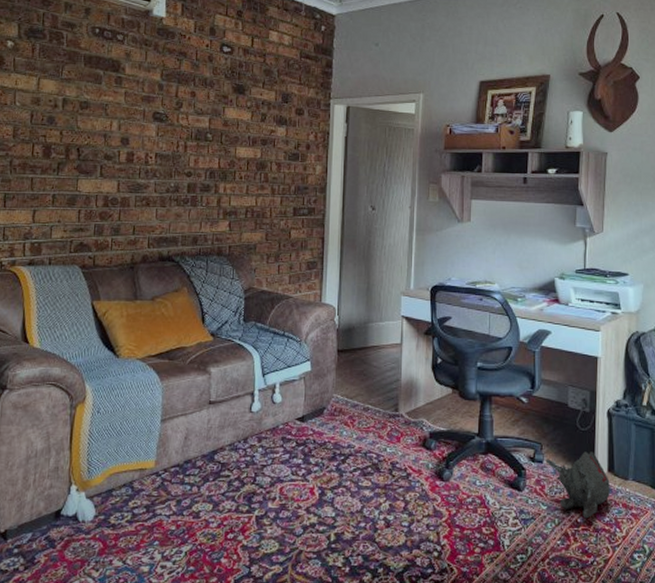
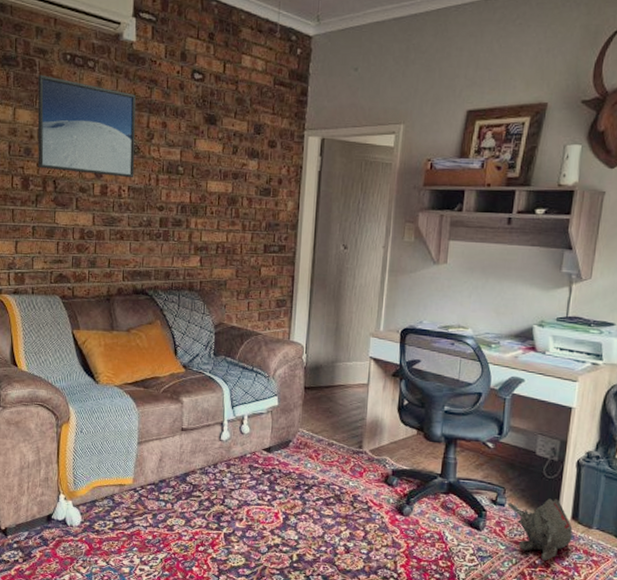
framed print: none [61,47,165,145] -> present [37,75,136,178]

